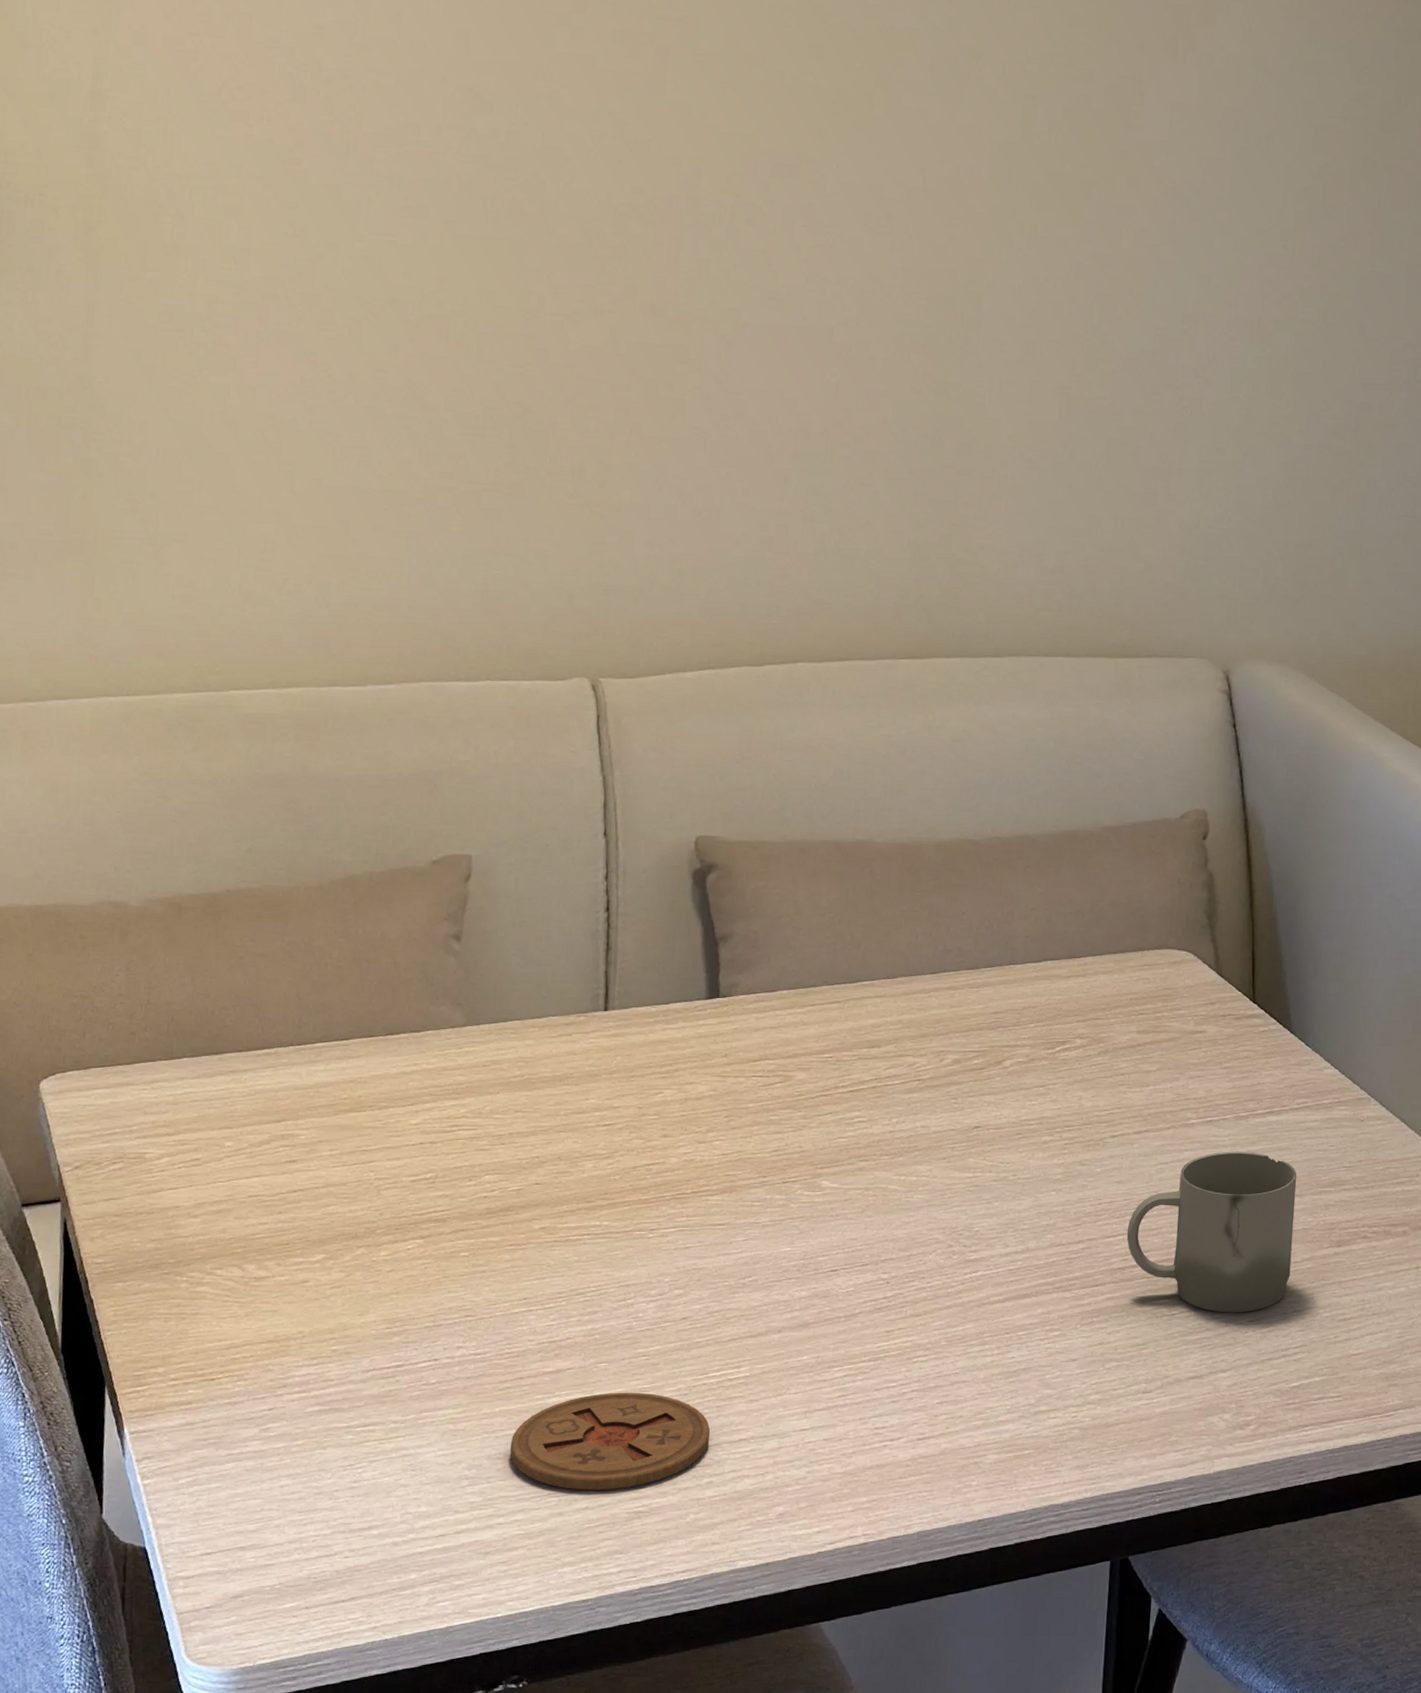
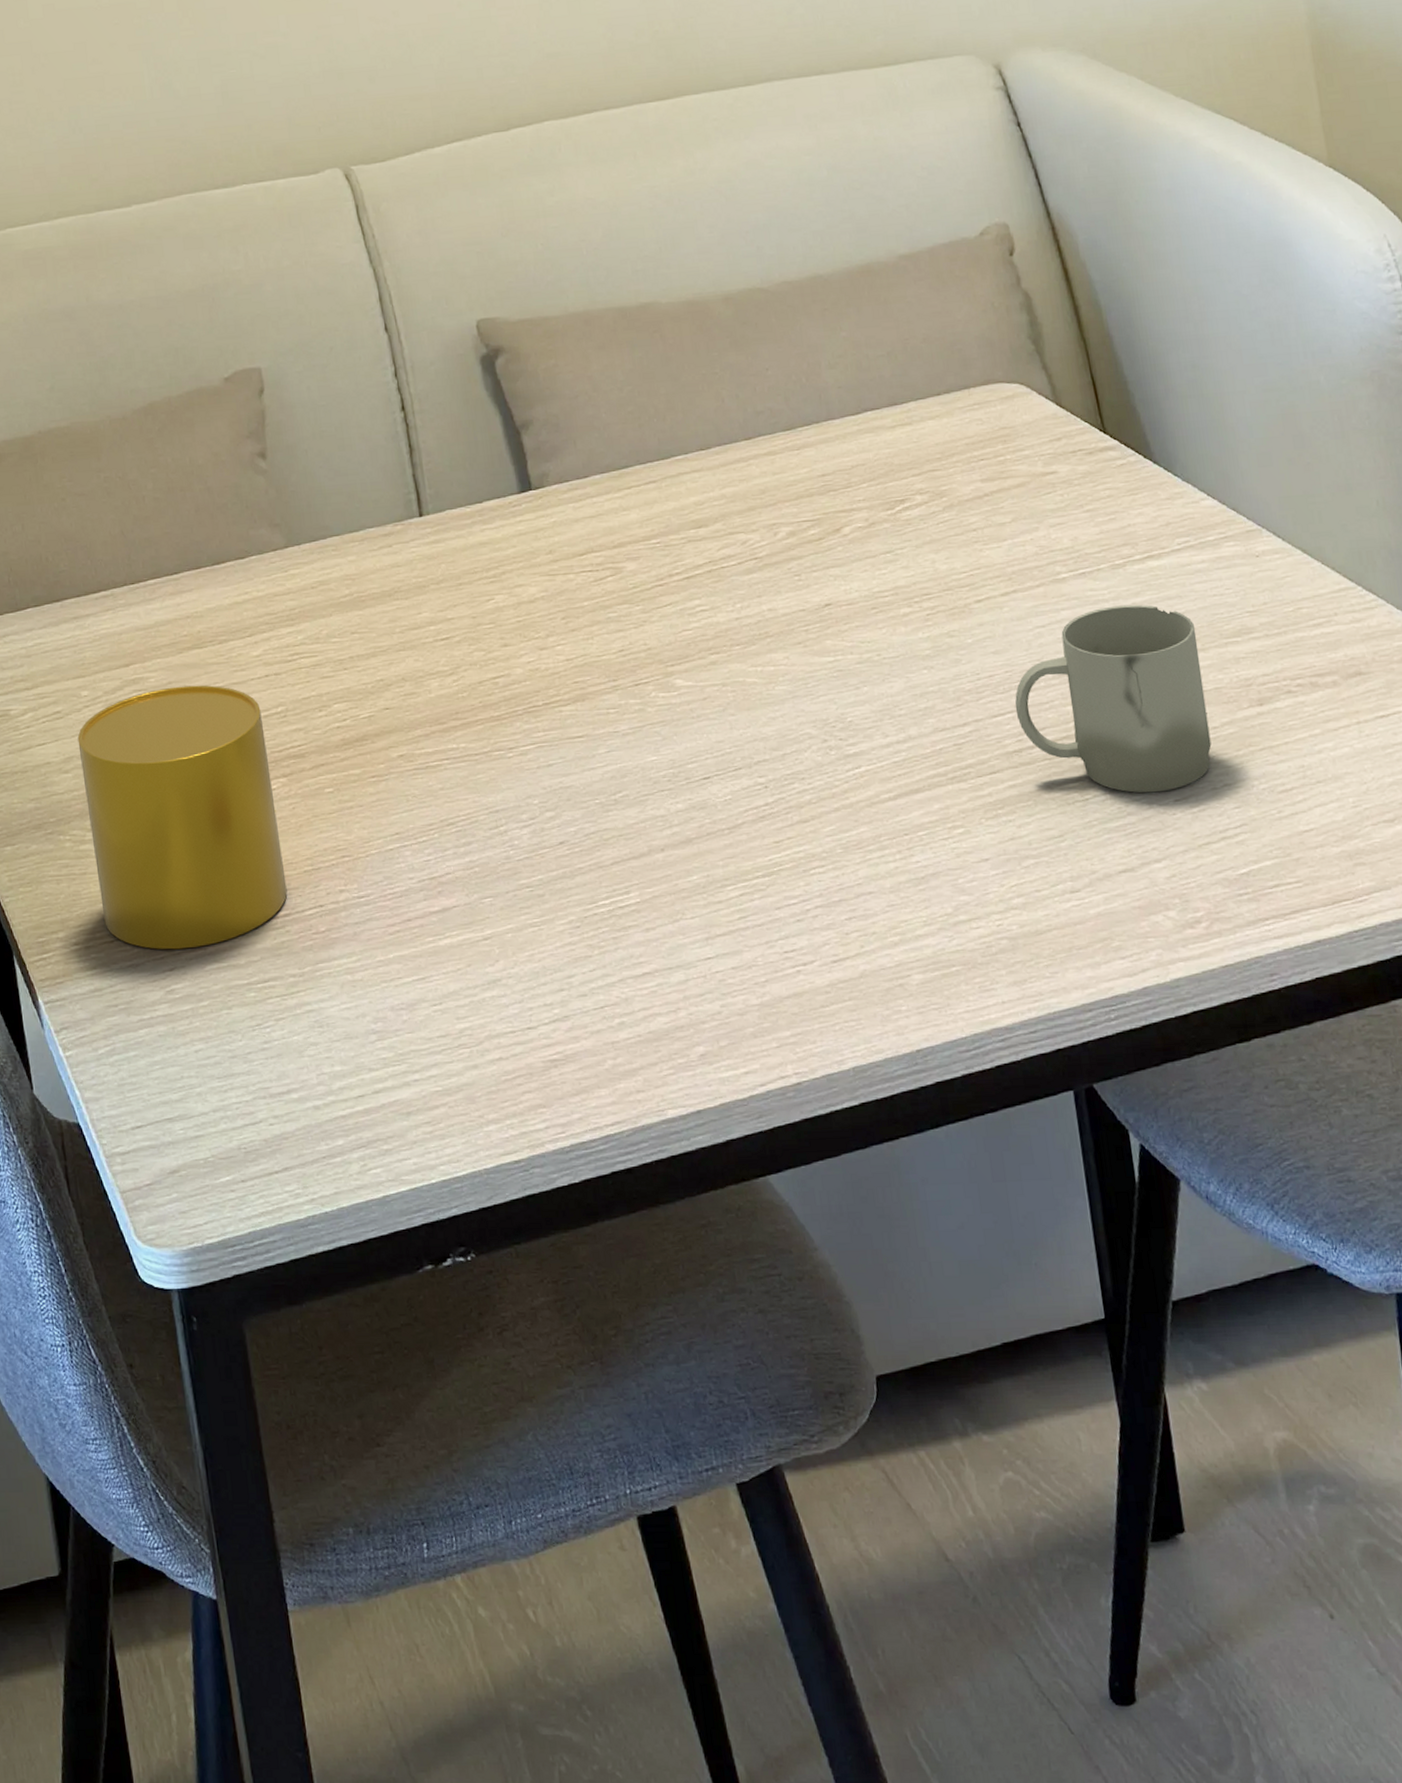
cup: none [208,1145,410,1391] -> present [77,685,287,950]
coaster: present [509,1392,710,1491] -> none [410,927,612,1040]

